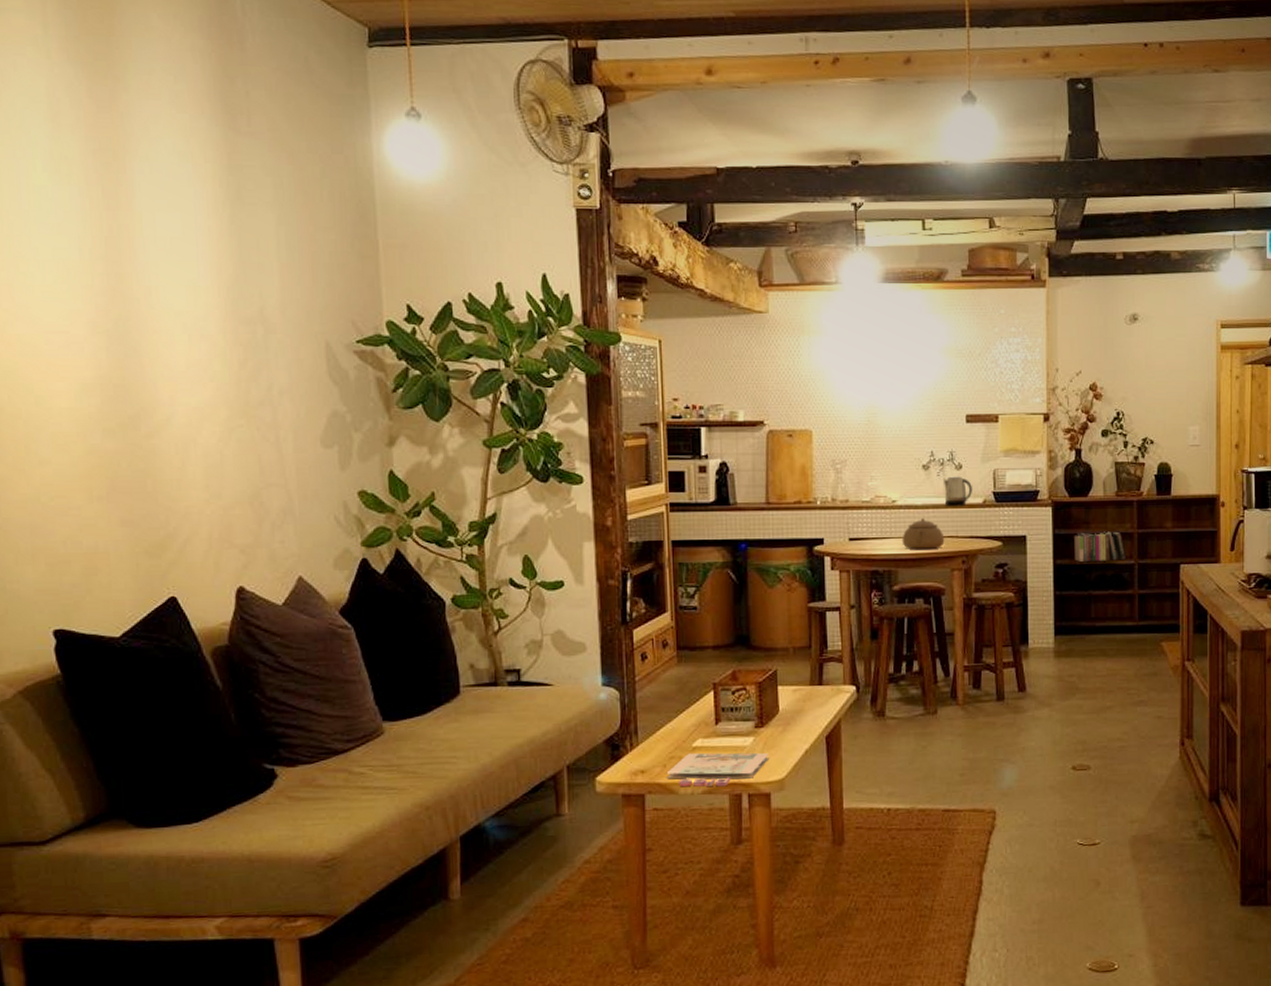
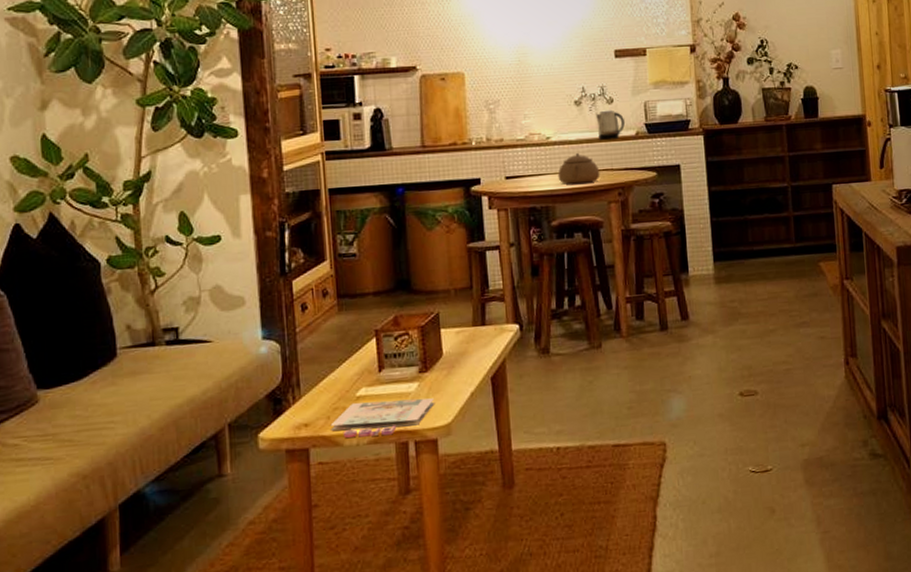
books: present [1074,531,1126,562] -> none [727,156,779,187]

